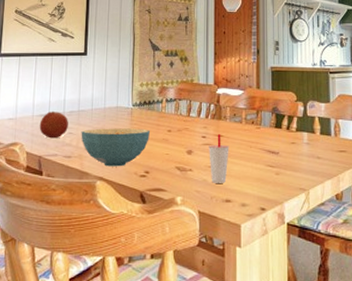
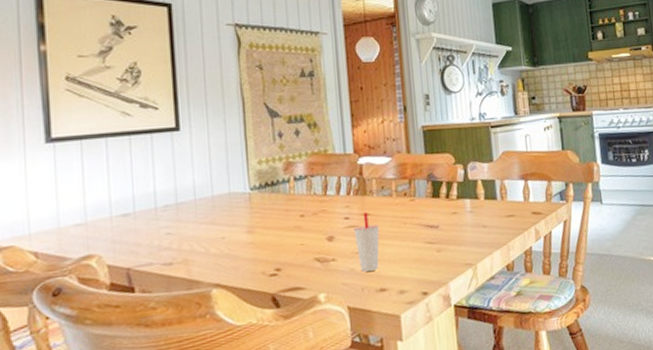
fruit: present [39,110,68,139] -> none [122,207,164,244]
cereal bowl: present [81,128,151,167] -> none [183,216,278,270]

